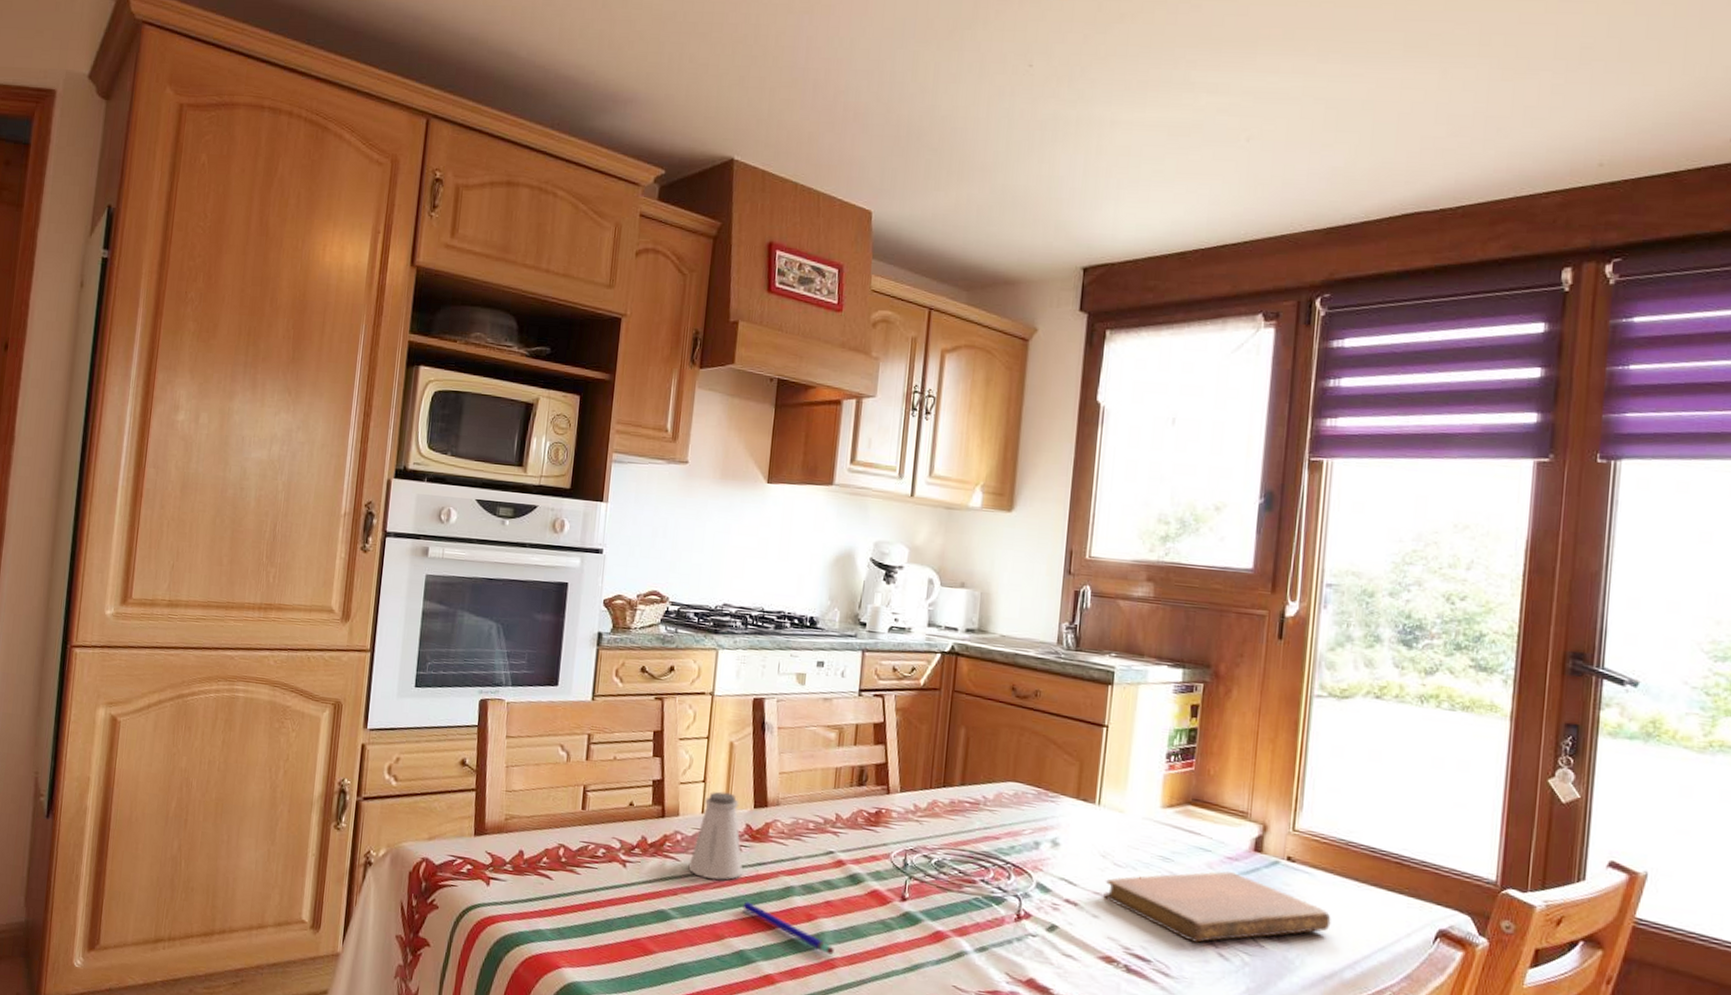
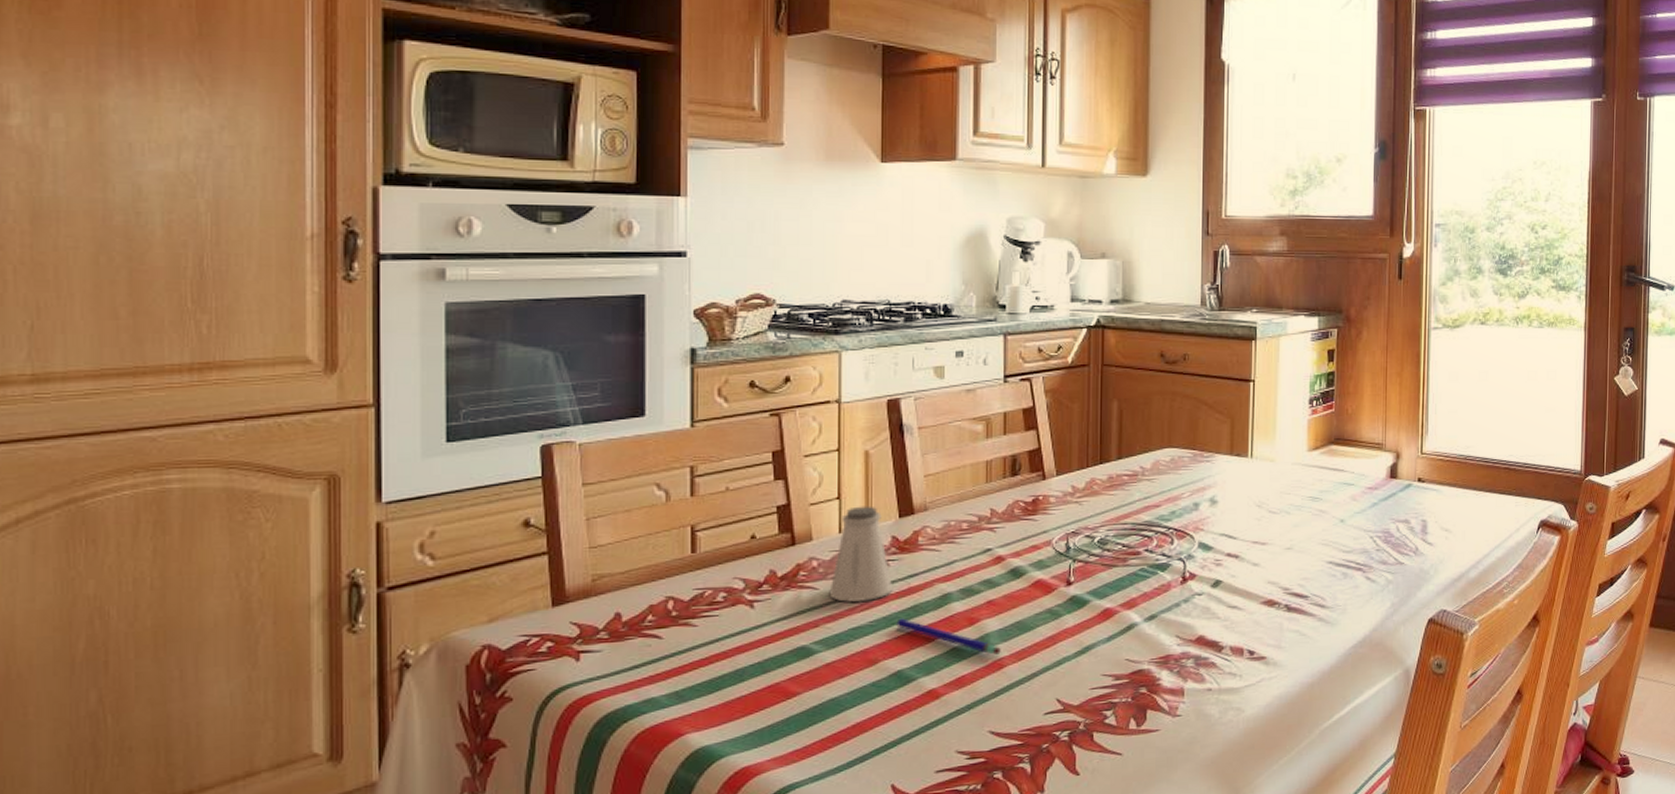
notebook: present [1103,871,1331,943] -> none [1262,500,1457,571]

